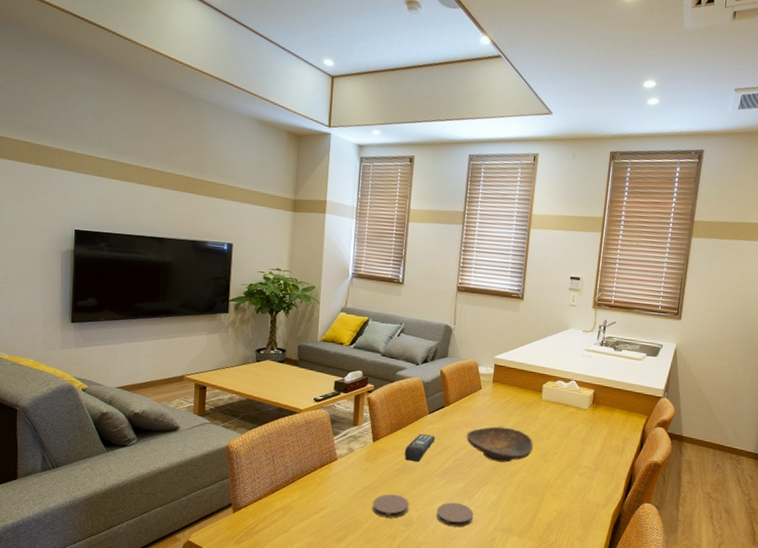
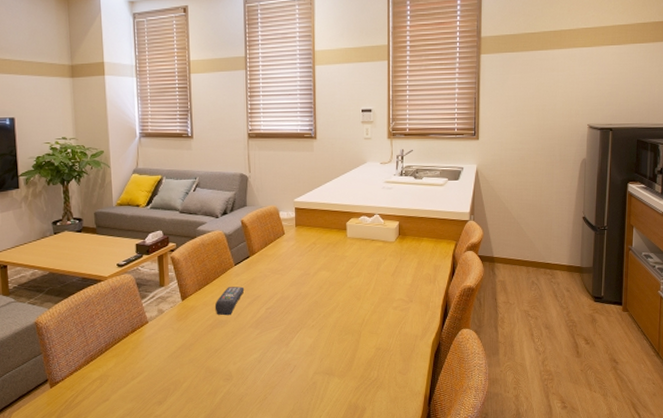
coaster: present [372,494,409,518] -> none [189,350,226,375]
coaster: present [437,502,474,528] -> none [255,351,292,376]
decorative bowl: present [466,426,534,463] -> none [275,270,344,306]

